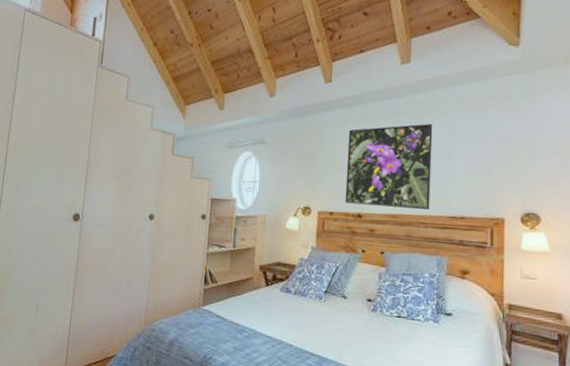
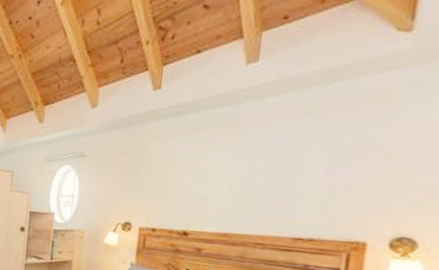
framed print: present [344,123,433,209] -> none [169,131,282,229]

